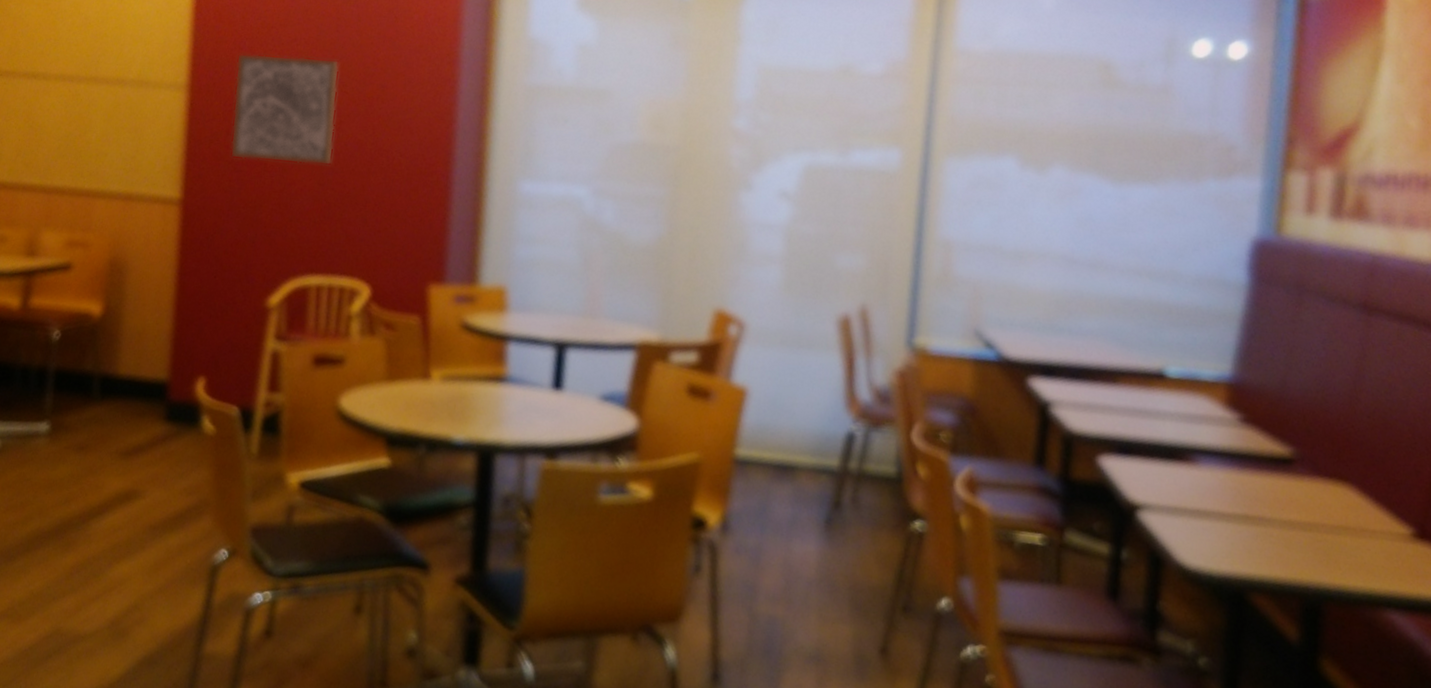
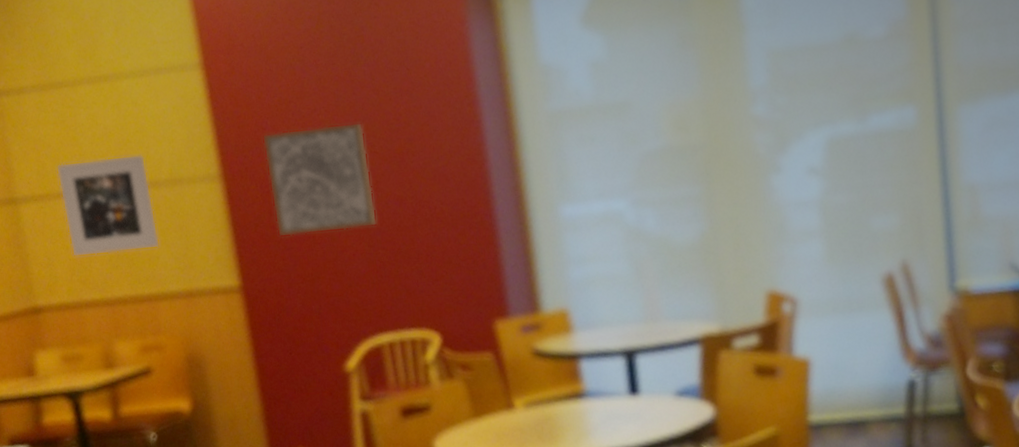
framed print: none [22,44,118,146] -> present [57,154,160,258]

